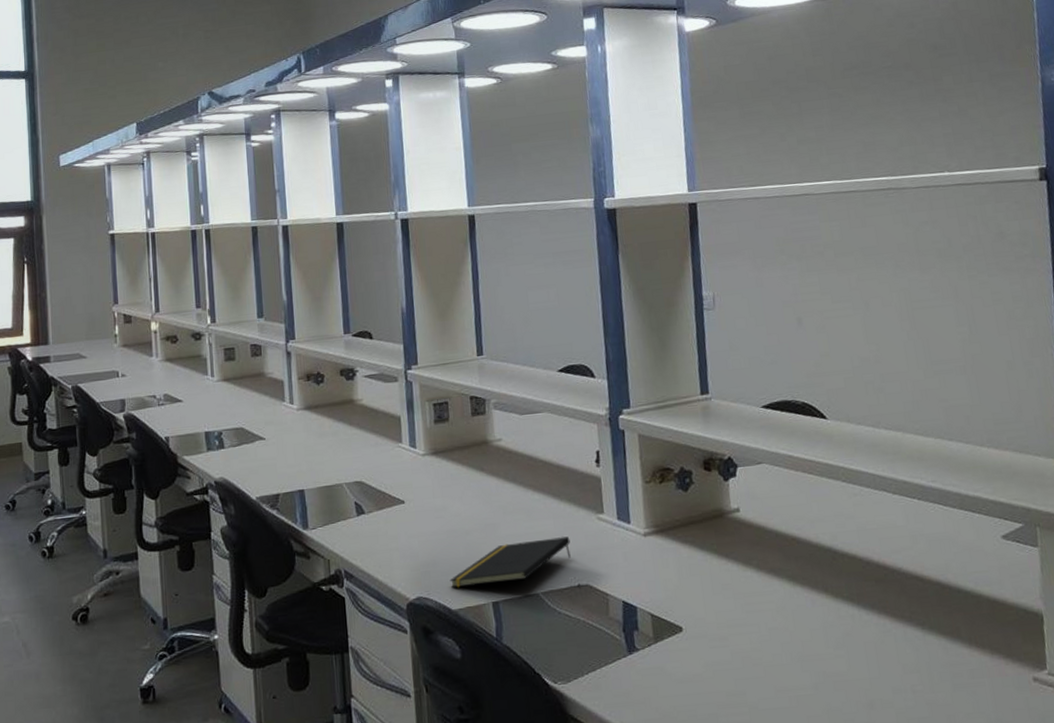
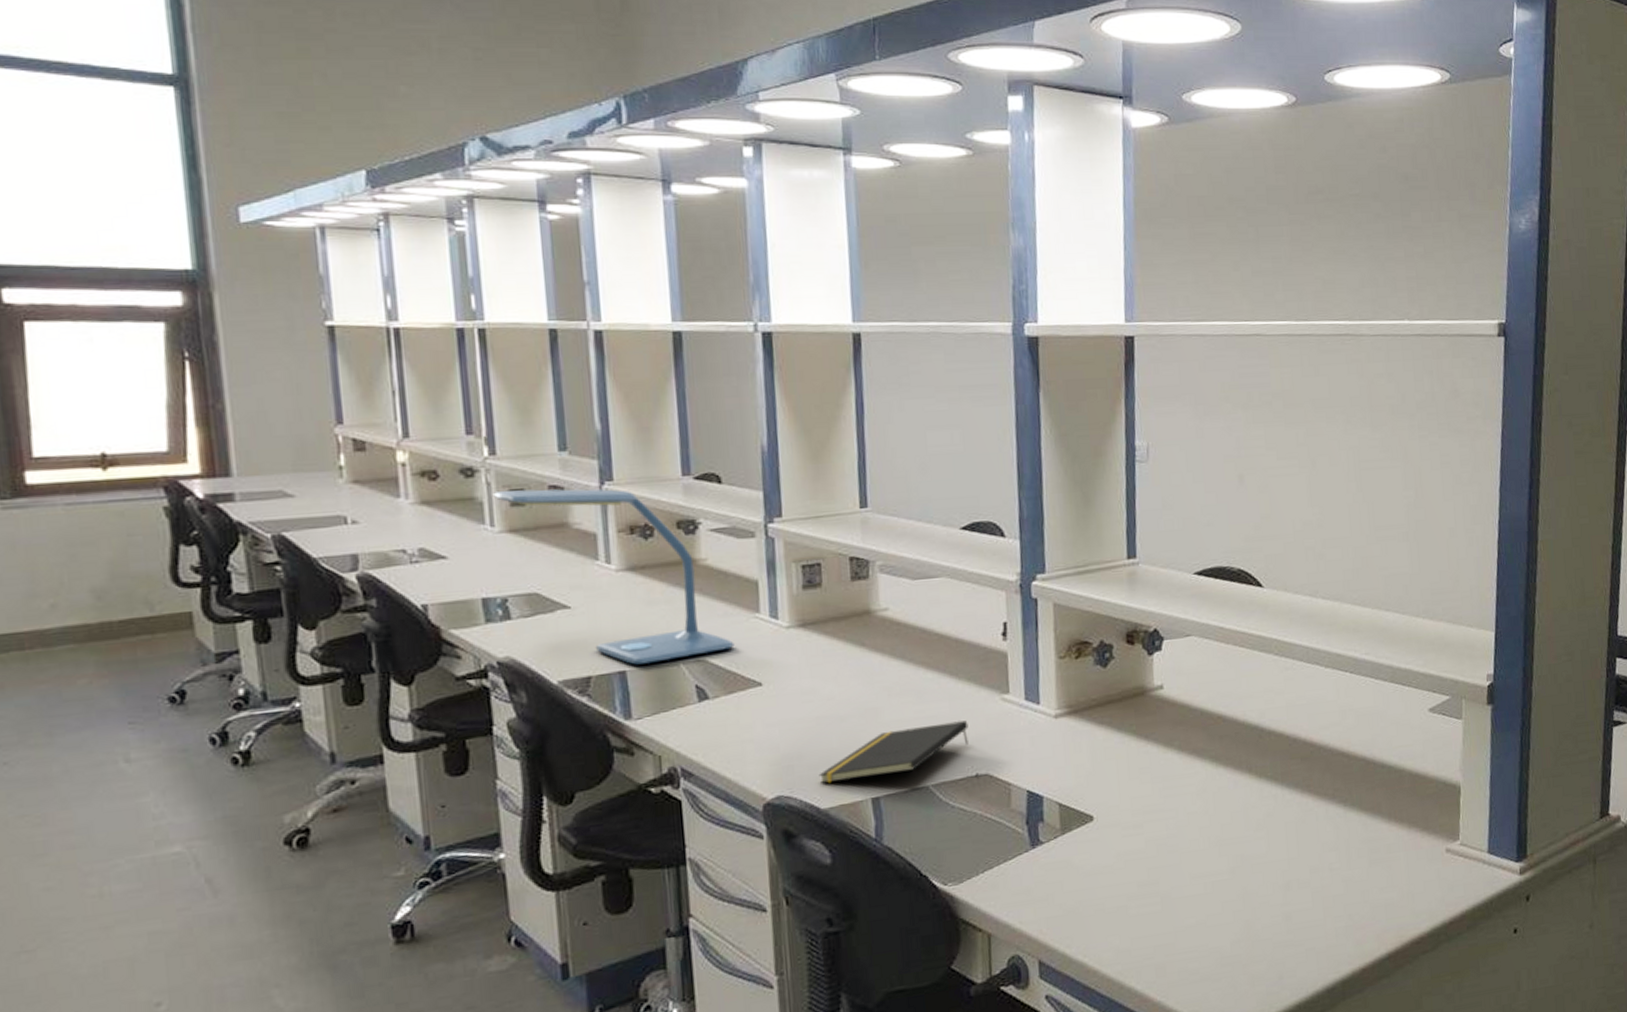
desk lamp: none [213,346,383,485] -> present [492,489,735,665]

